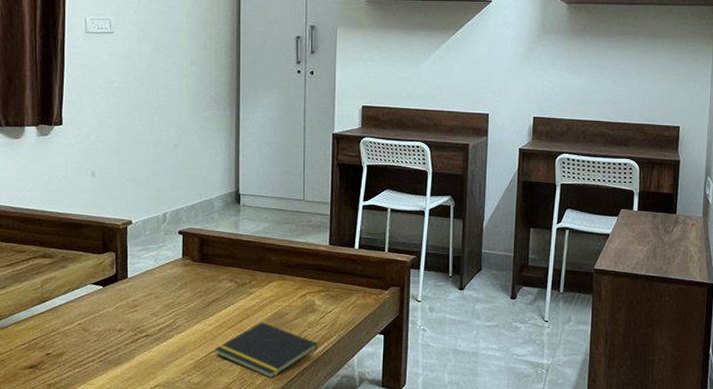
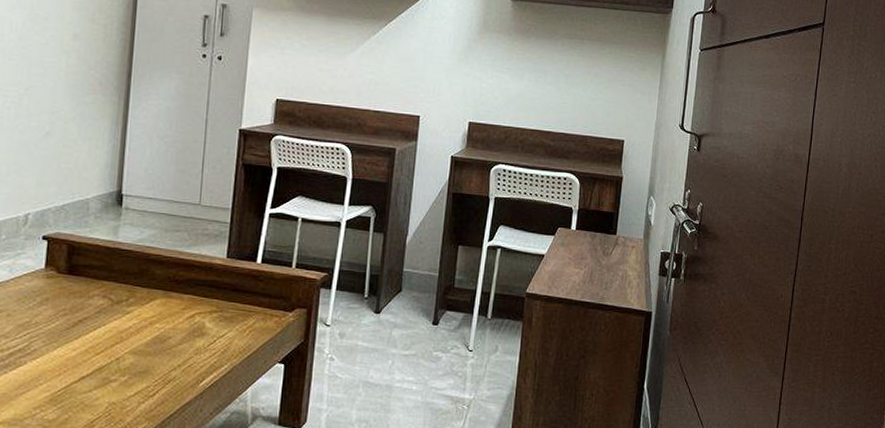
notepad: present [215,322,318,379] -> none [77,347,205,415]

